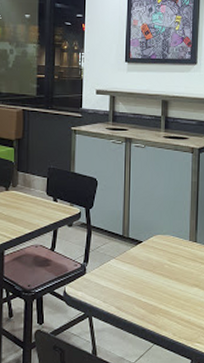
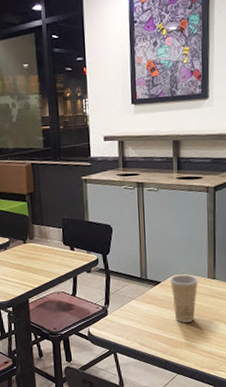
paper cup: none [152,235,180,287] -> present [170,274,198,323]

